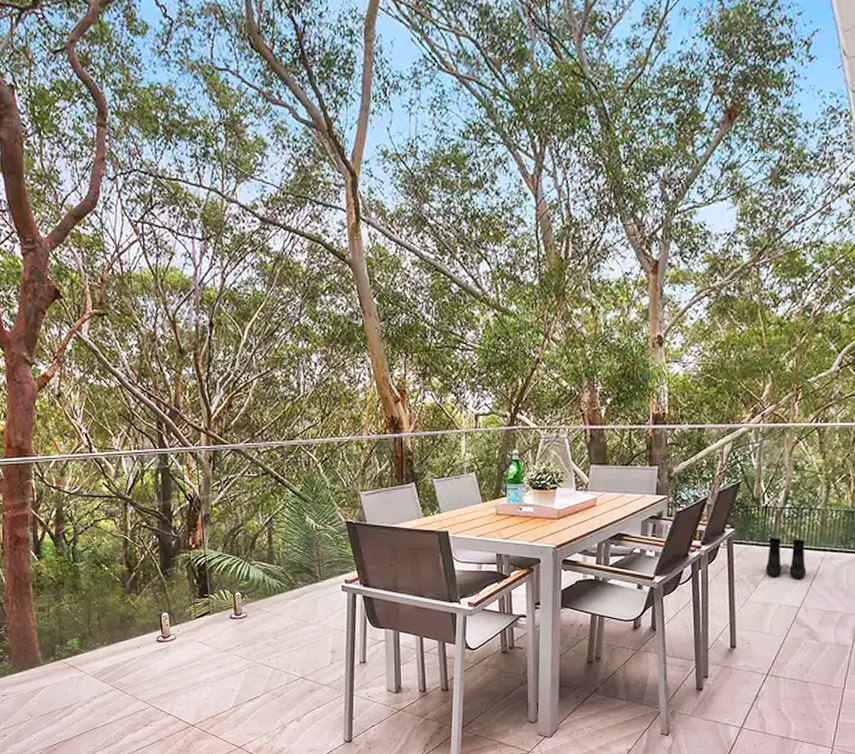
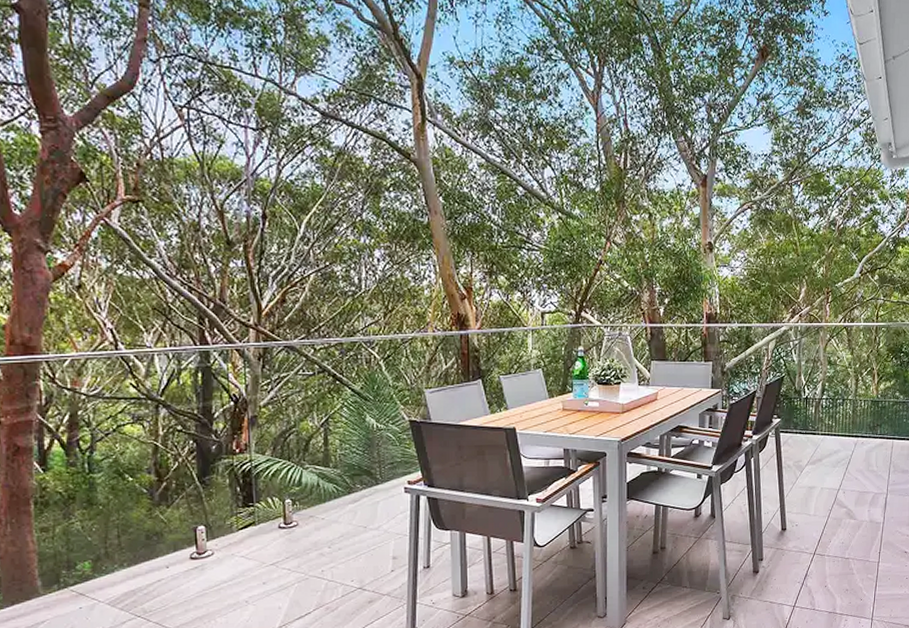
boots: present [766,538,807,580] -> none [809,426,843,464]

